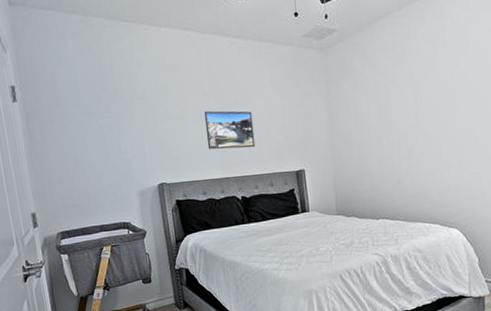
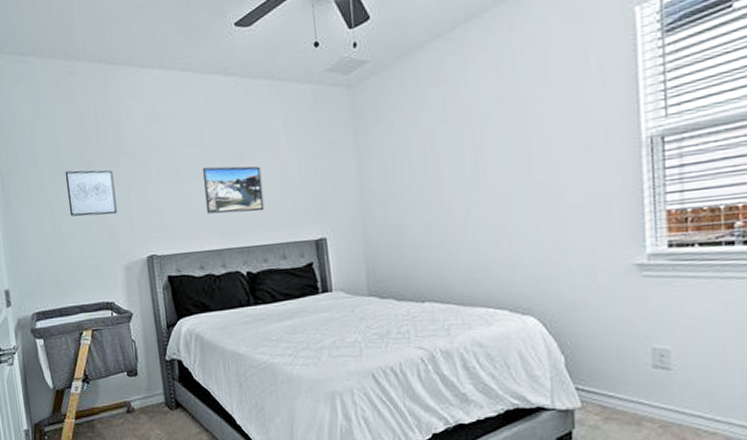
wall art: none [84,111,132,150] -> present [64,170,118,217]

